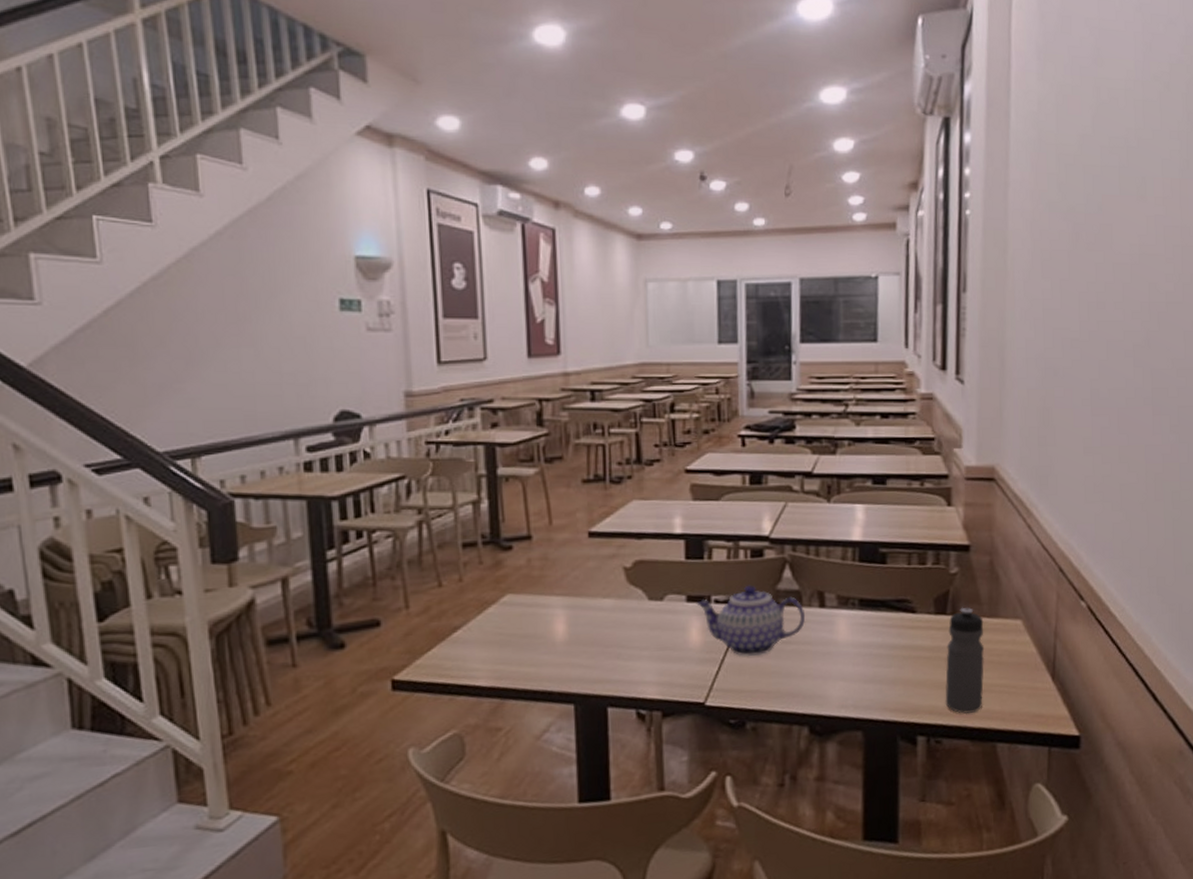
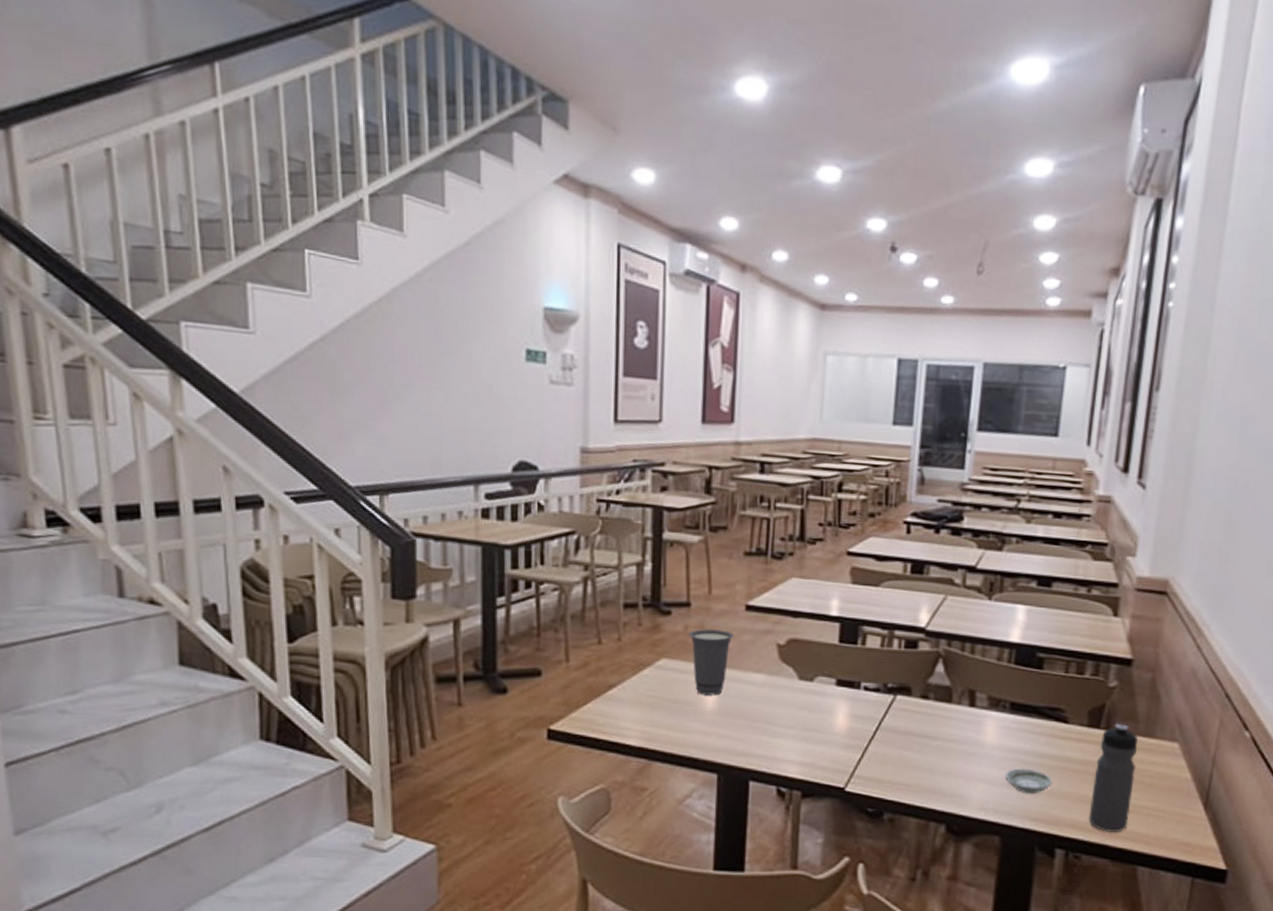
cup: none [532,559,579,627] -> present [688,629,734,696]
teapot: present [696,585,806,656] -> none [845,675,954,747]
saucer: none [860,661,908,687] -> present [1004,768,1053,794]

